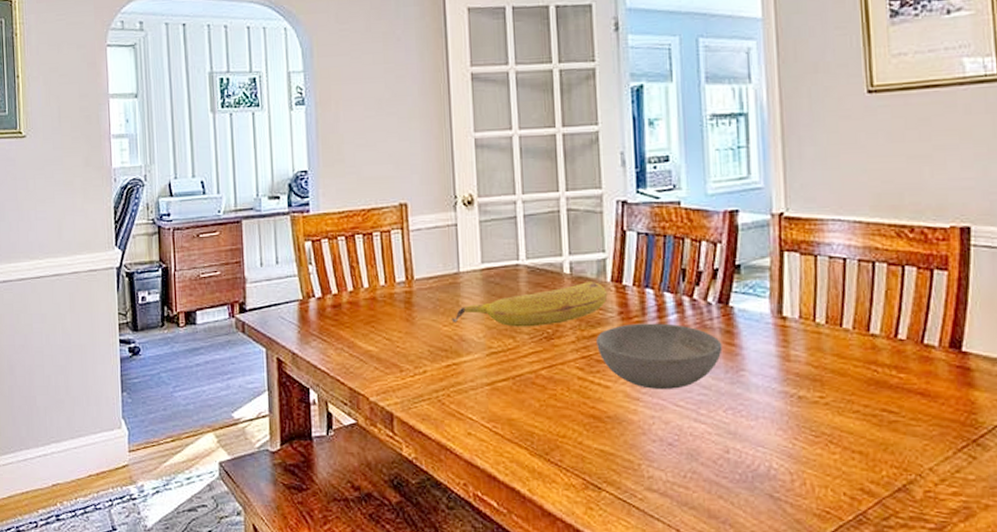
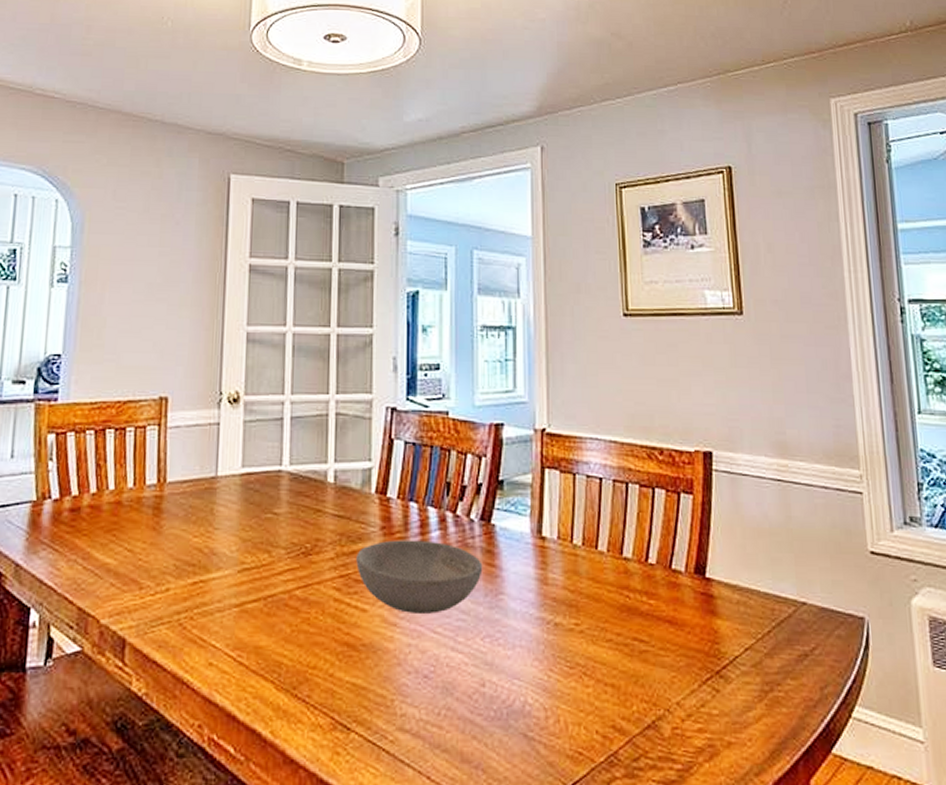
fruit: present [452,282,608,327] -> none [204,492,371,541]

